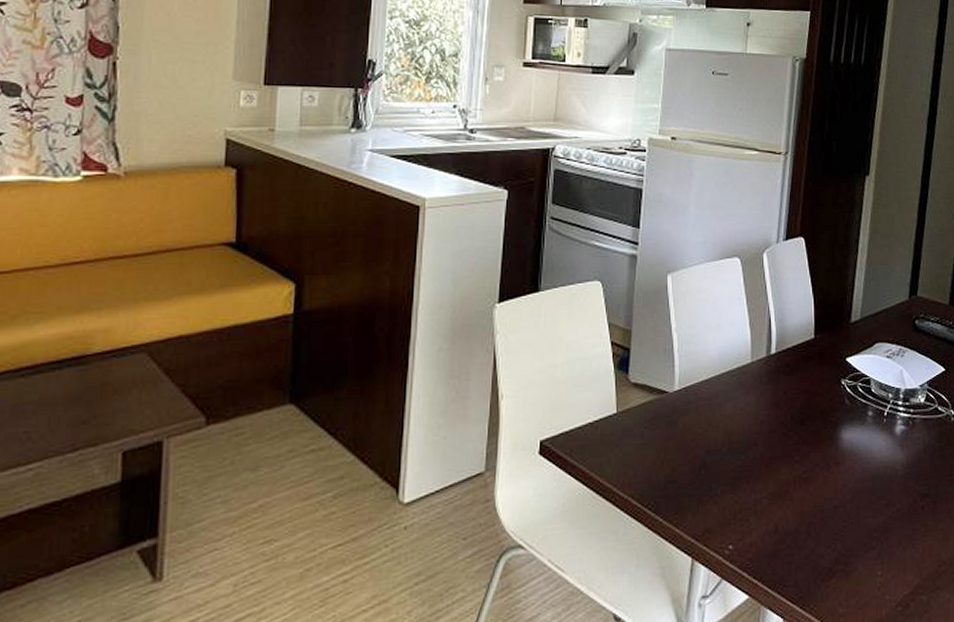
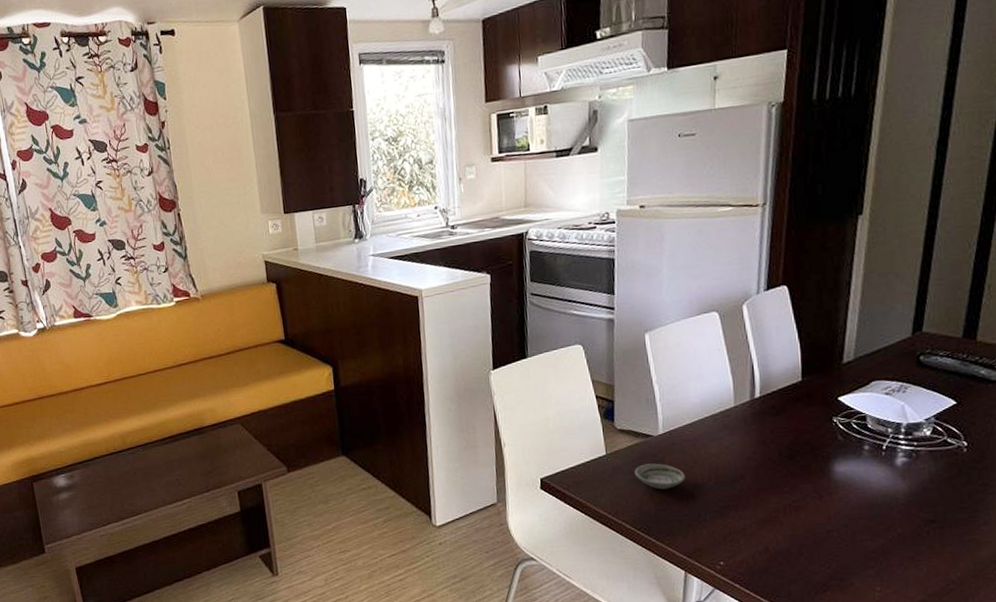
saucer: none [646,425,698,457] -> present [634,463,685,490]

